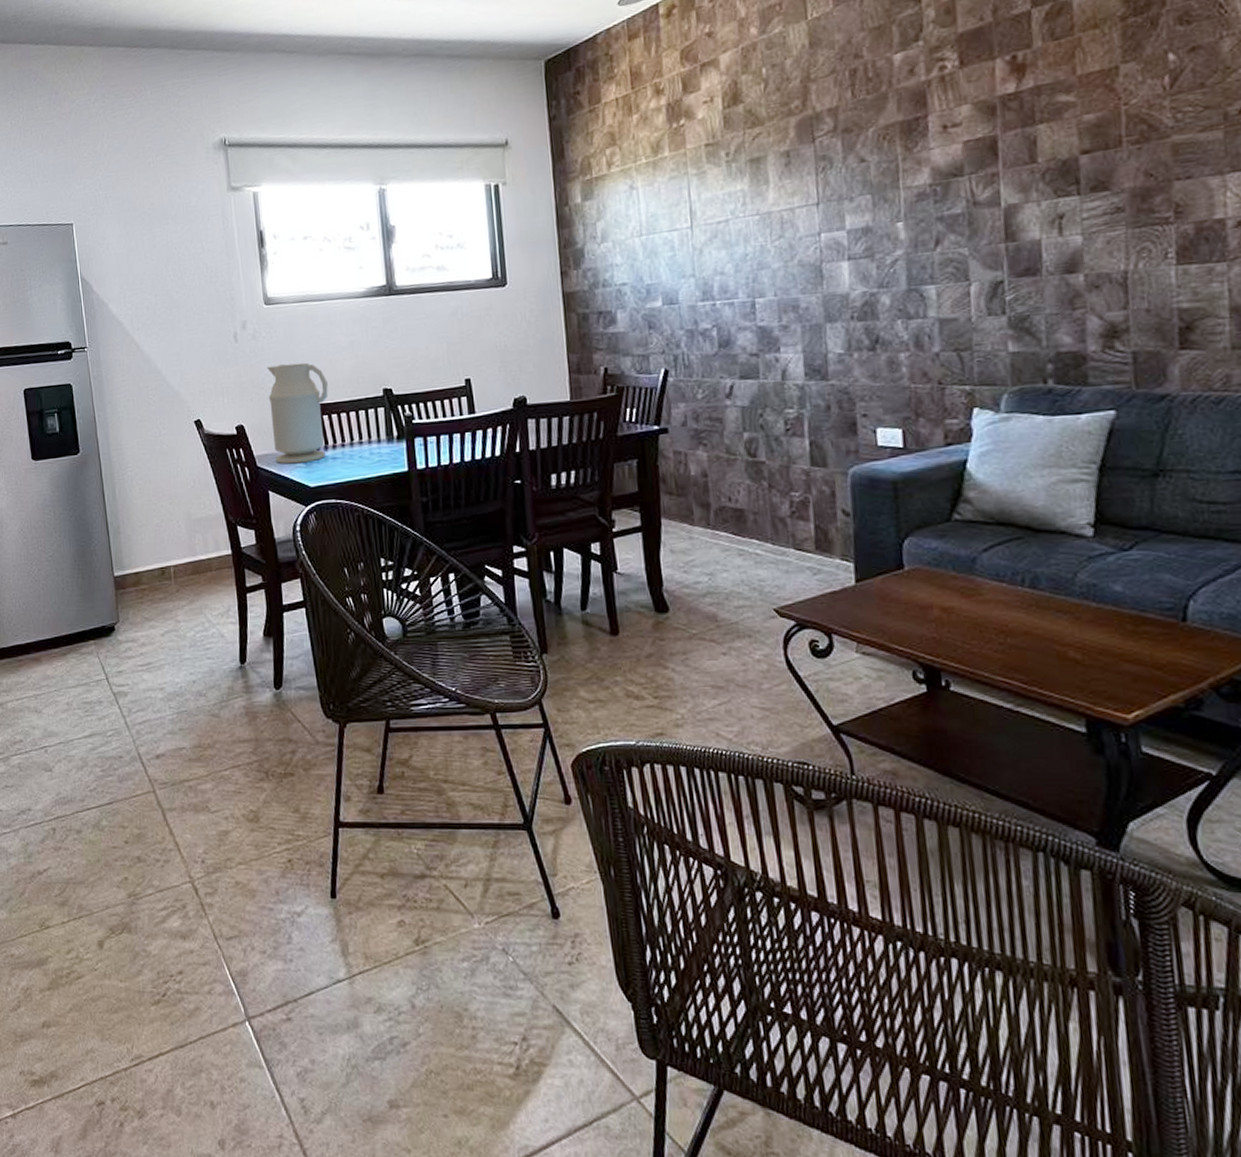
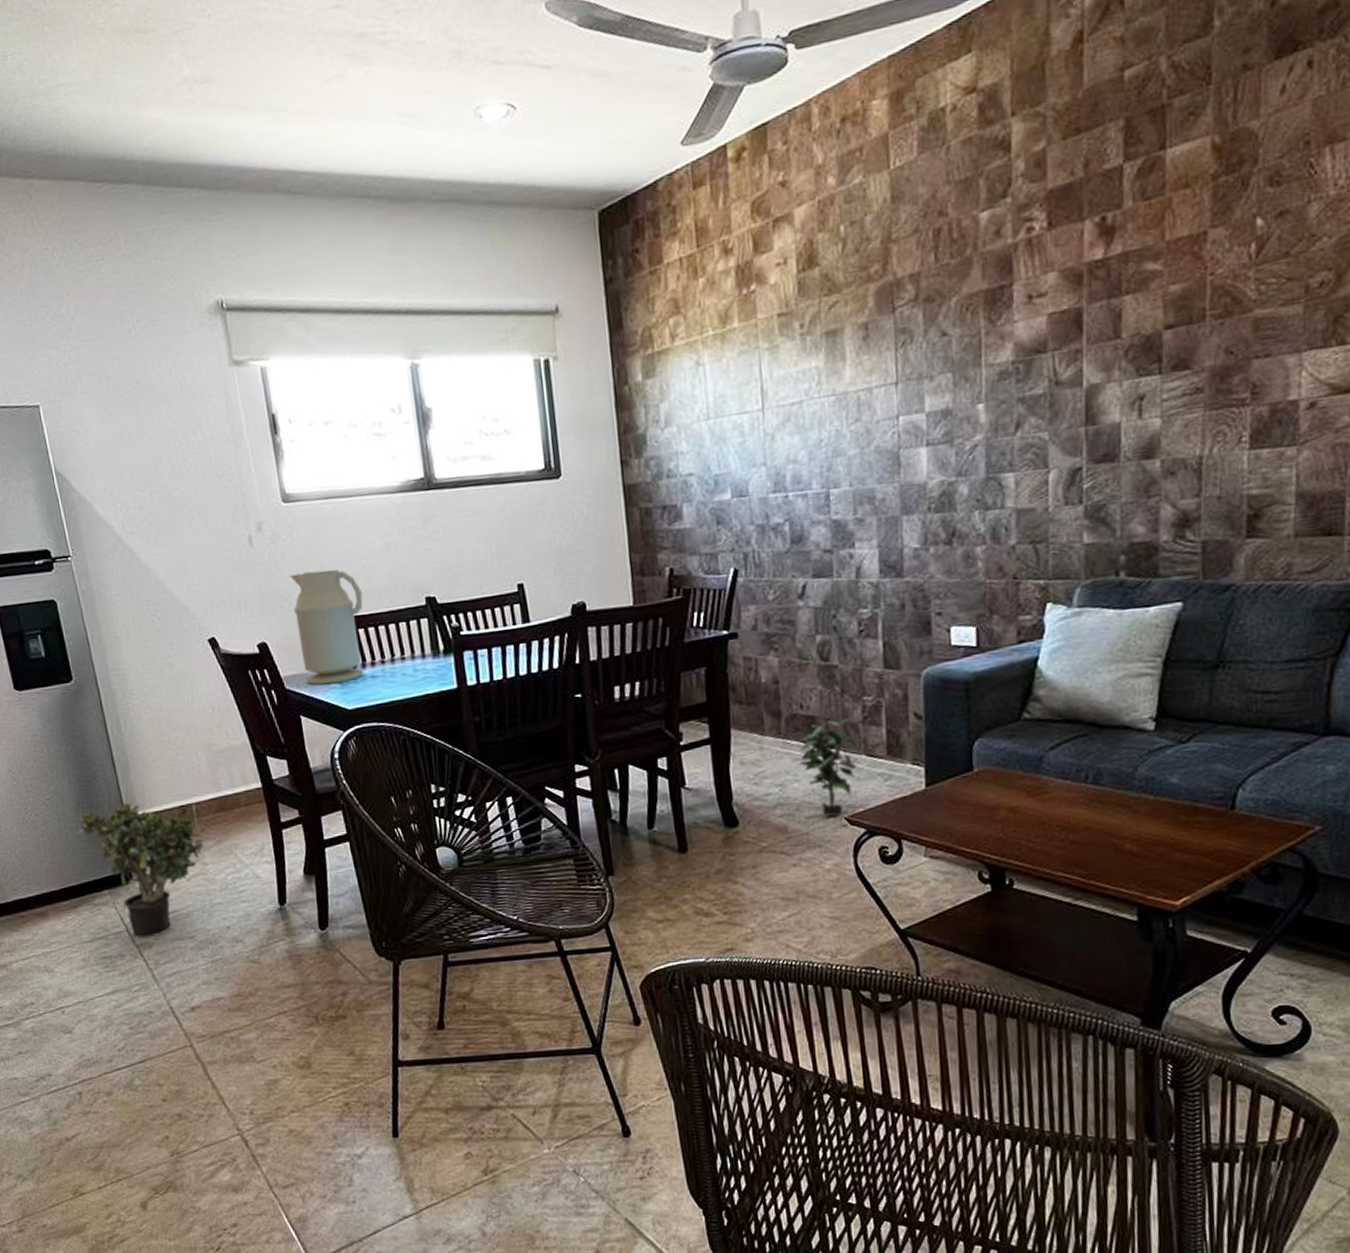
potted plant: none [72,562,178,685] -> present [78,802,204,936]
potted plant: none [728,511,787,606] -> present [799,716,858,816]

